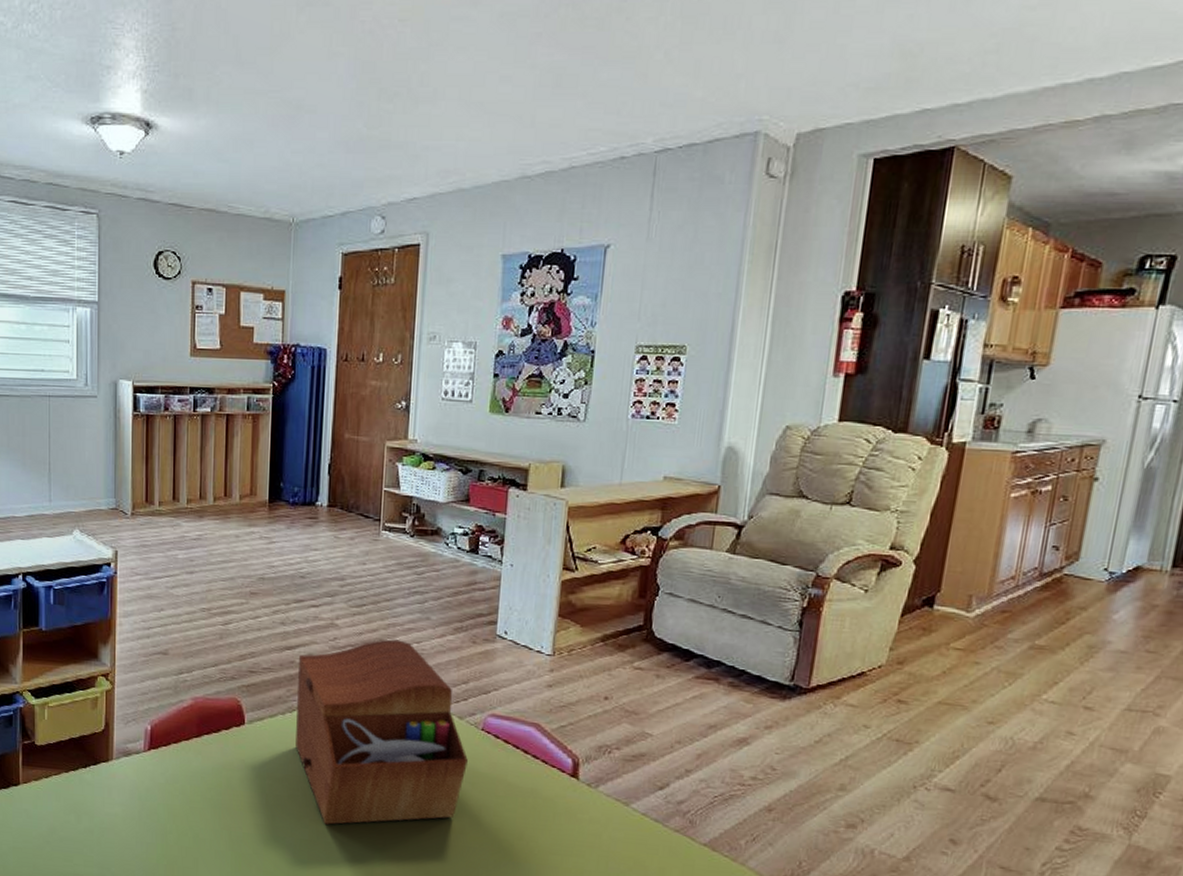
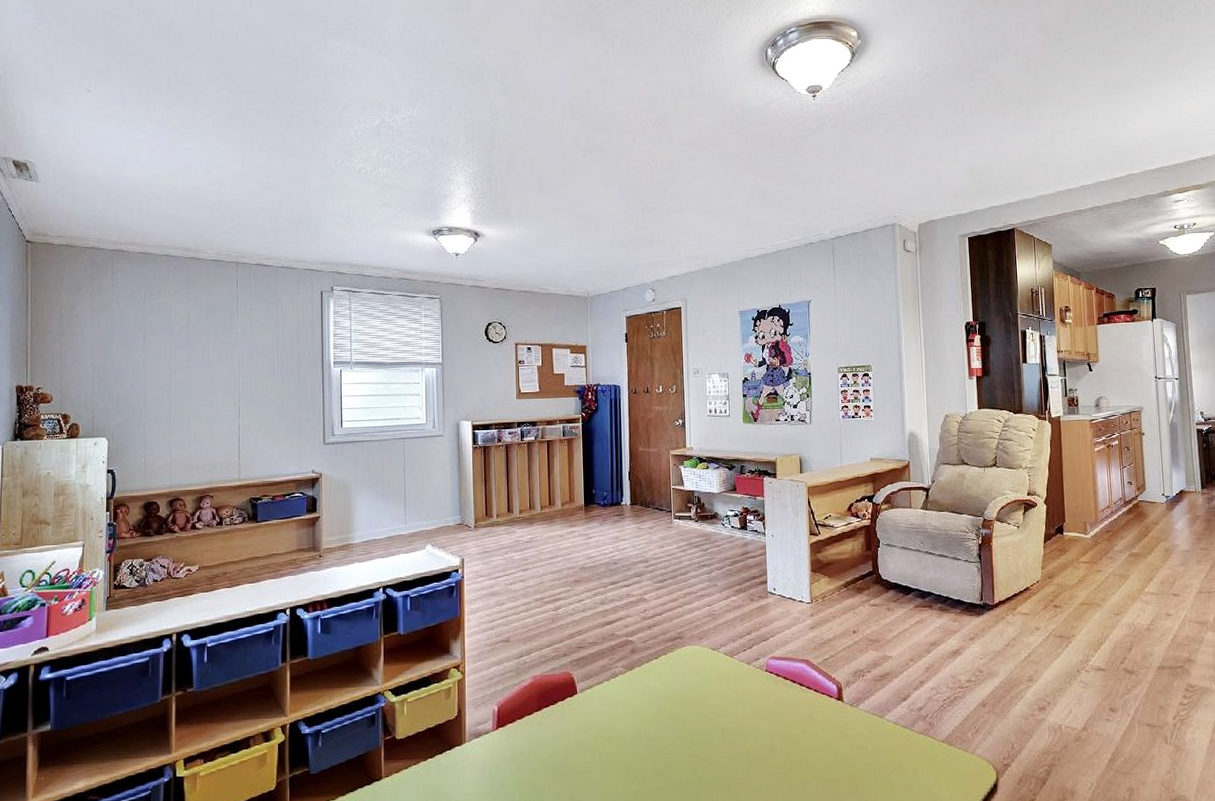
sewing box: present [295,639,468,825] -> none [618,605,758,773]

